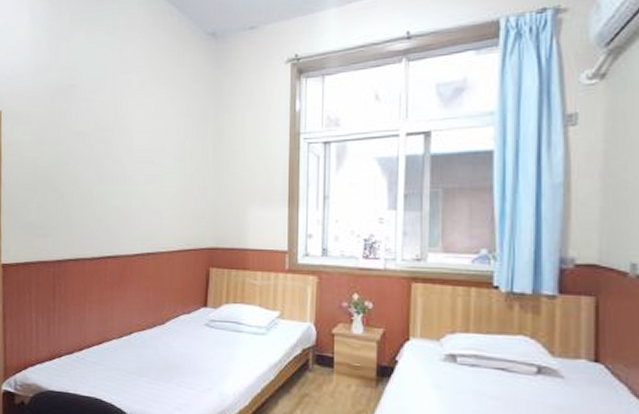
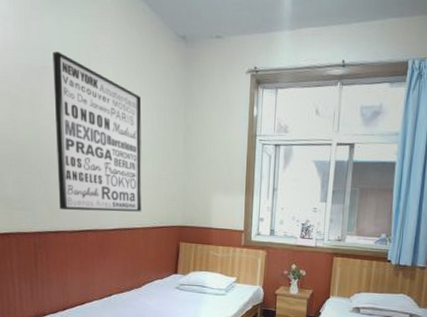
wall art: none [79,68,168,235] -> present [53,51,142,212]

